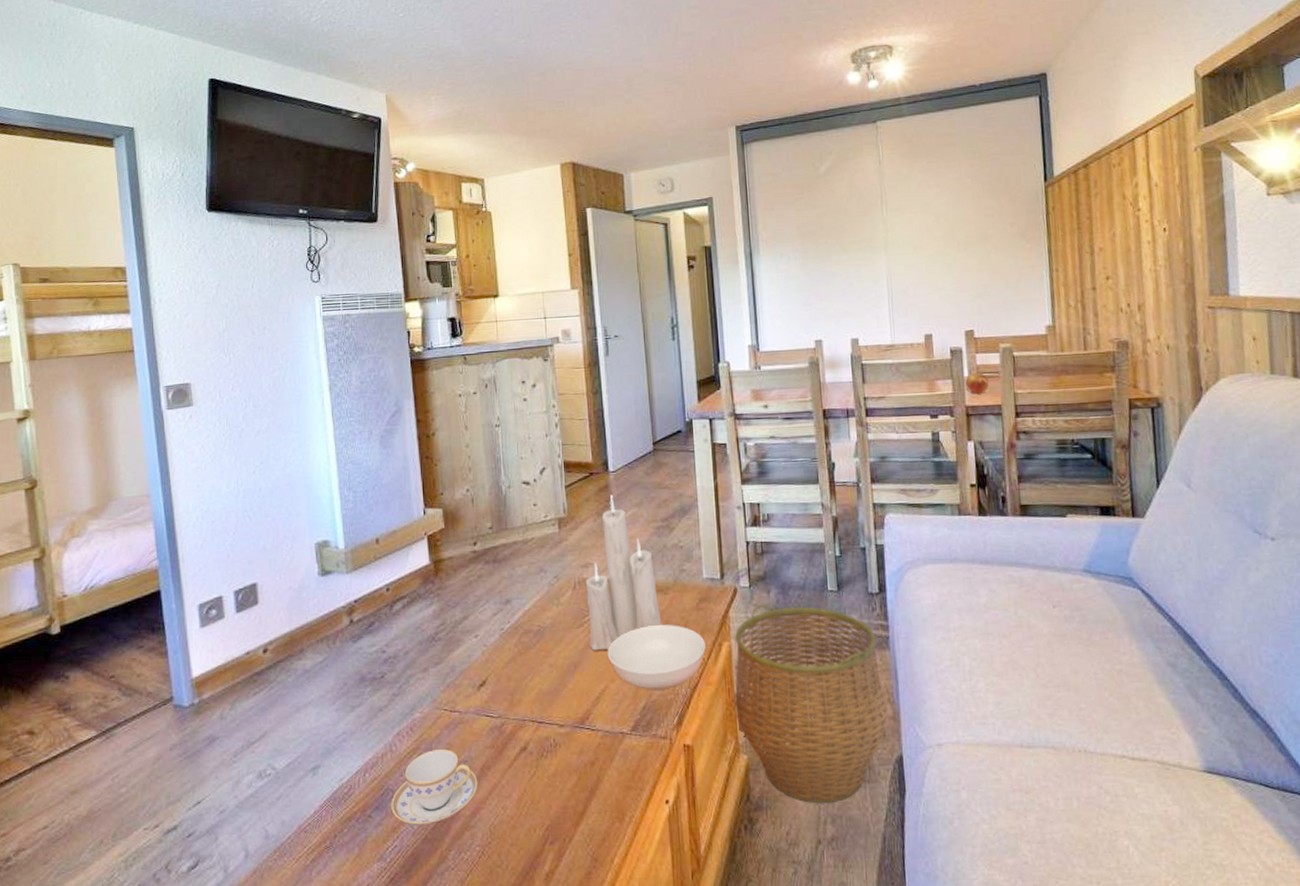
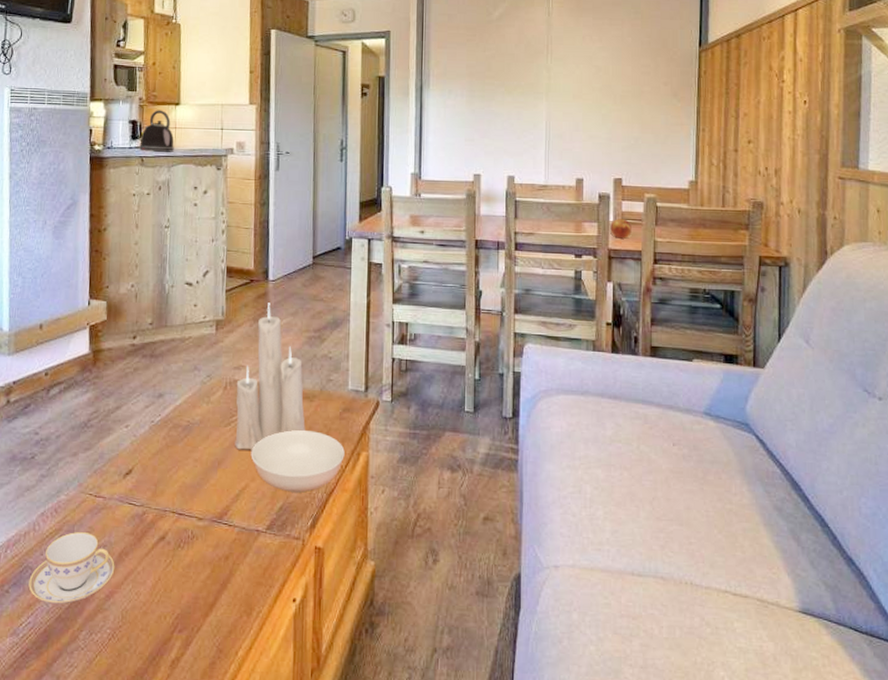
kettle: none [461,304,497,349] -> present [139,110,174,152]
basket: present [734,604,889,803] -> none [367,419,511,613]

